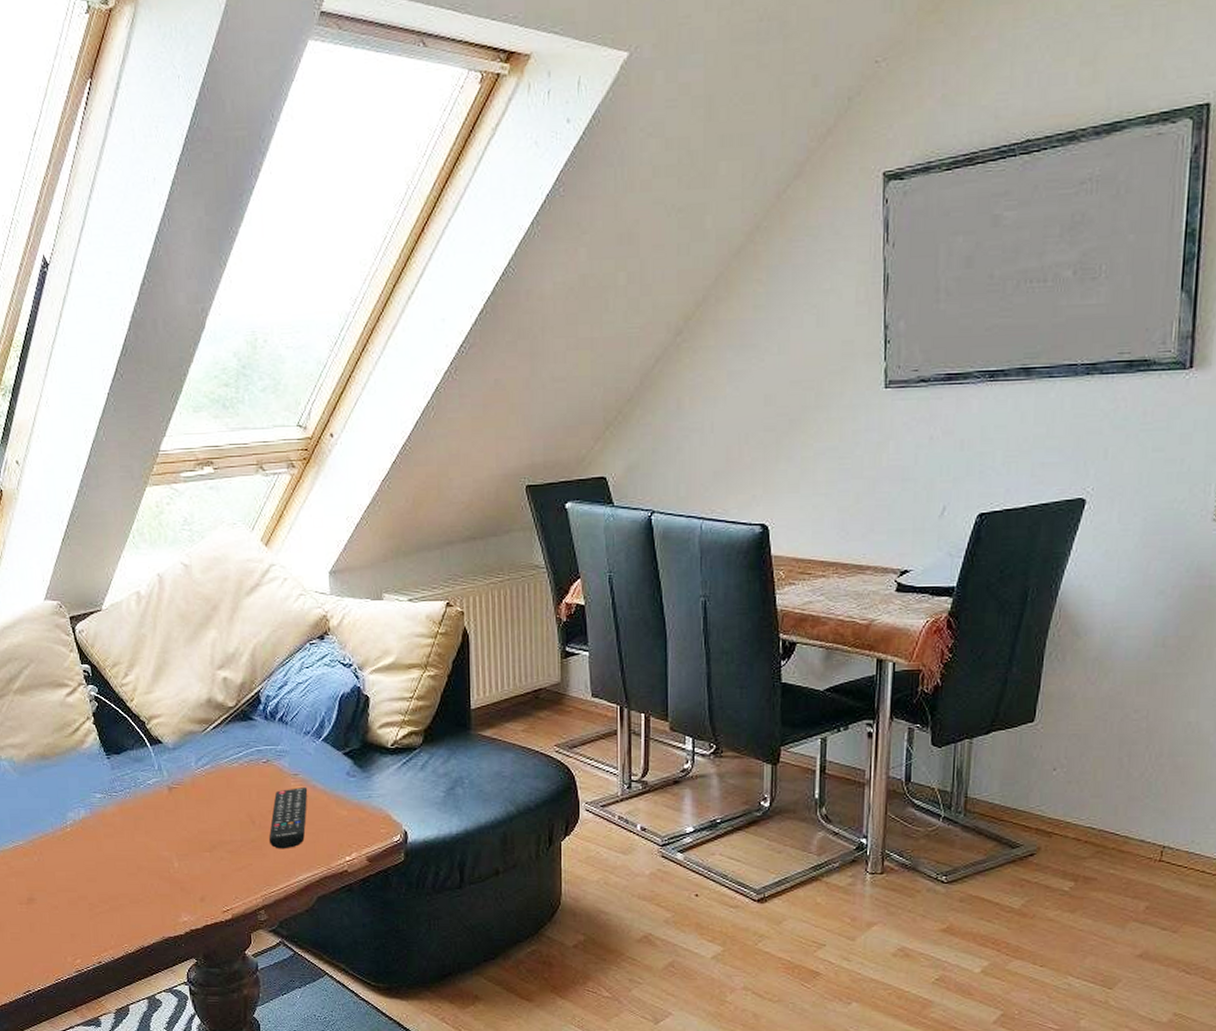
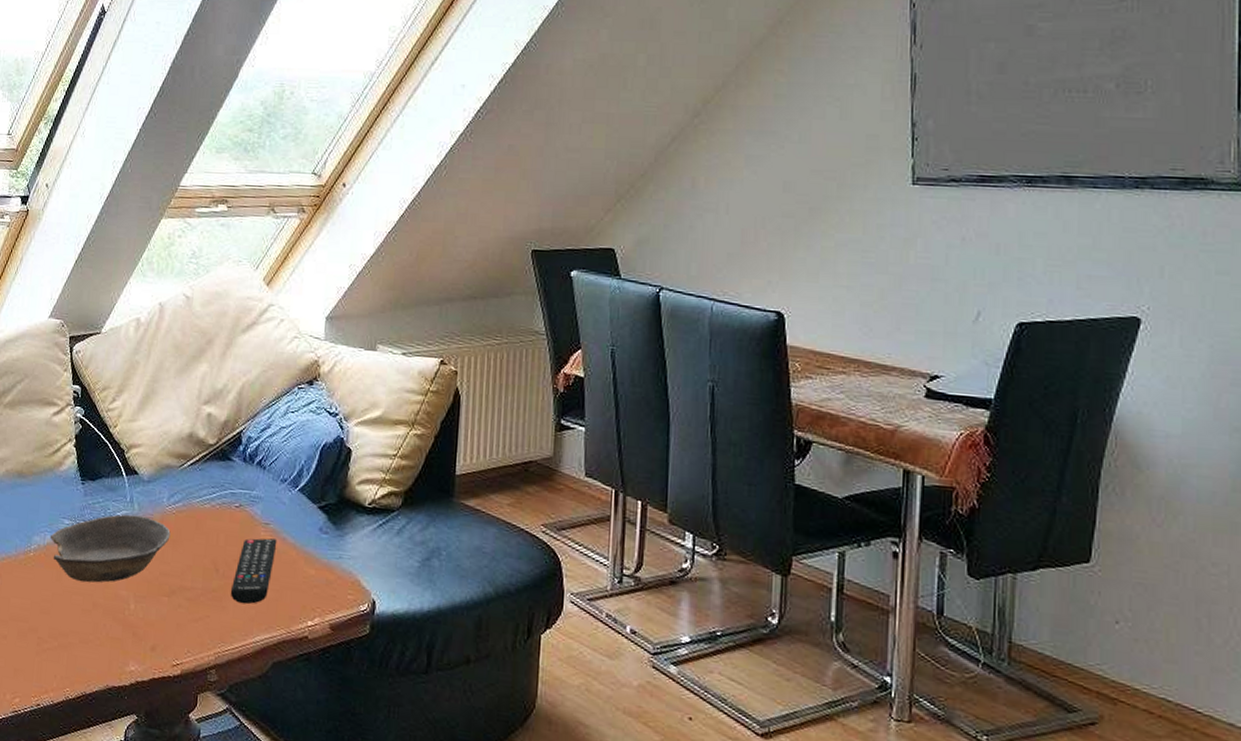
bowl: none [84,781,203,849] -> present [50,514,171,583]

